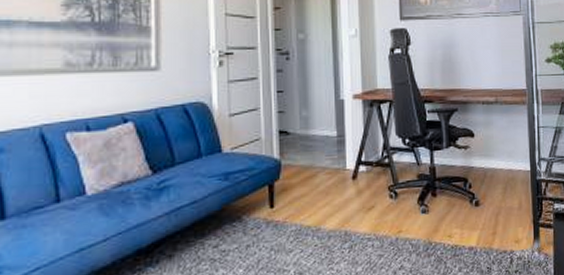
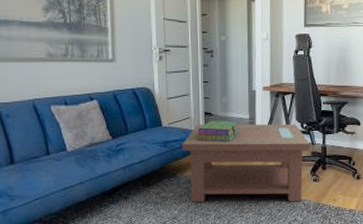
coffee table: none [250,140,415,255] -> present [183,124,310,203]
stack of books: none [268,140,325,169] -> present [196,120,239,141]

